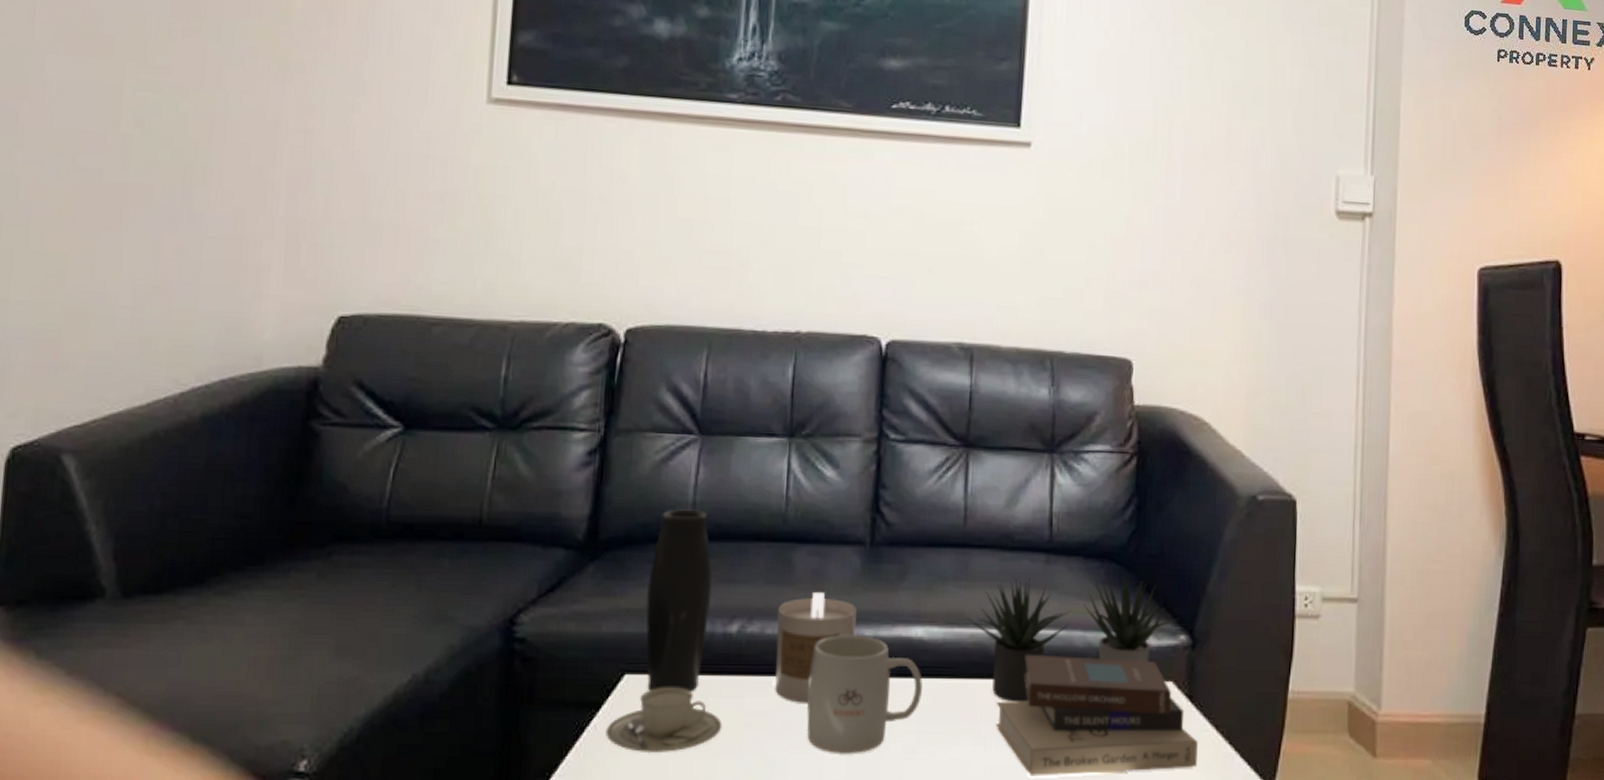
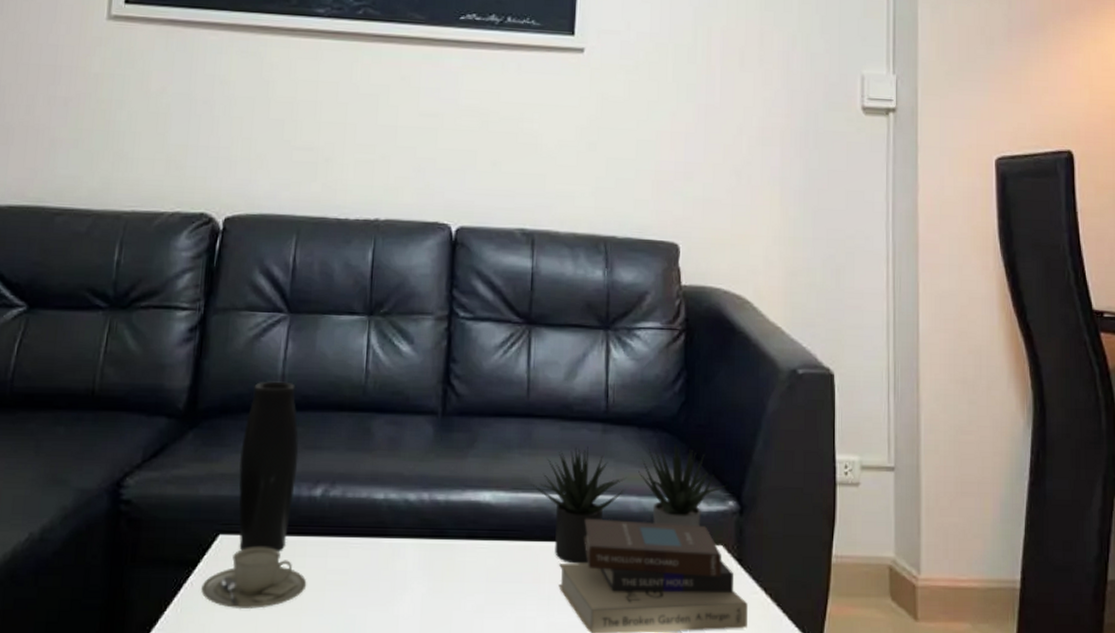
candle: present [775,593,857,703] -> none [355,459,430,563]
mug: present [806,635,923,753] -> none [383,499,490,611]

